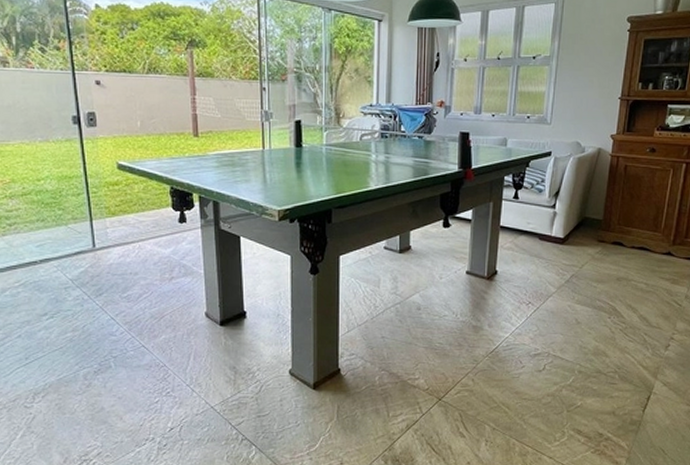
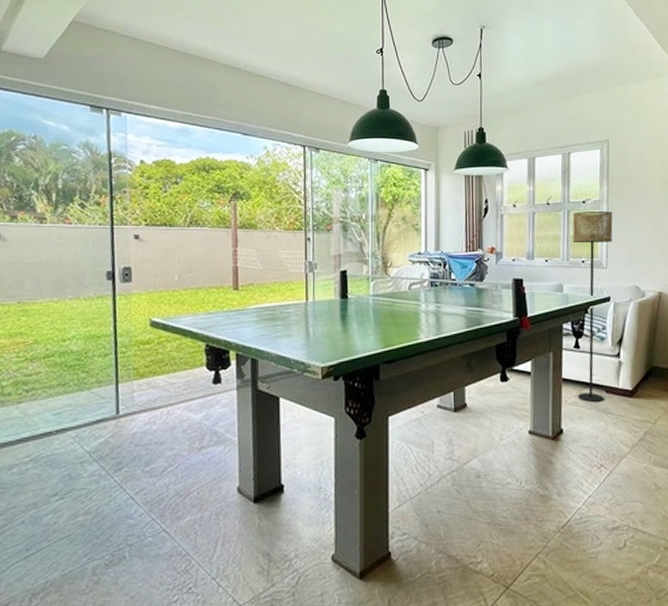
floor lamp: none [513,66,562,248] -> present [572,210,613,402]

